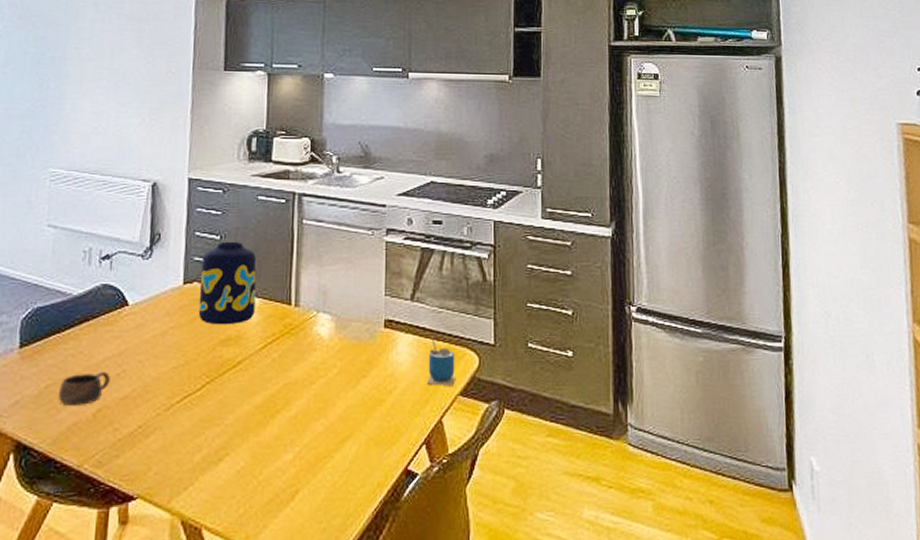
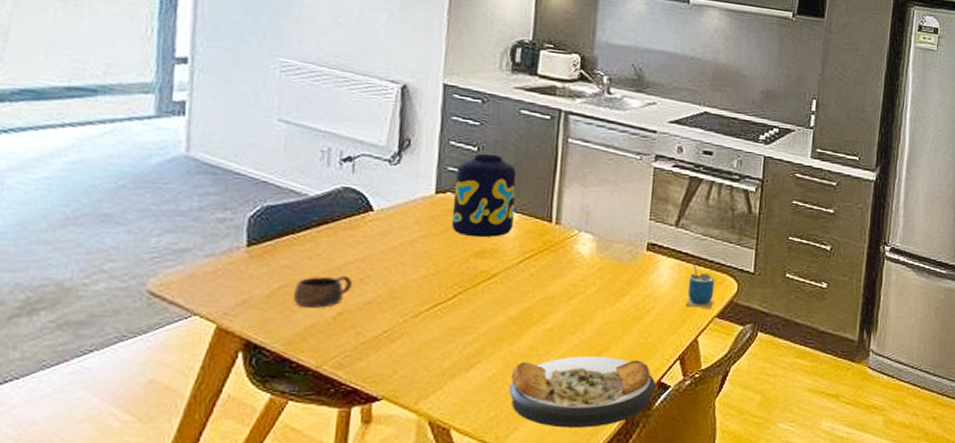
plate: none [256,443,403,524] -> present [508,356,656,428]

